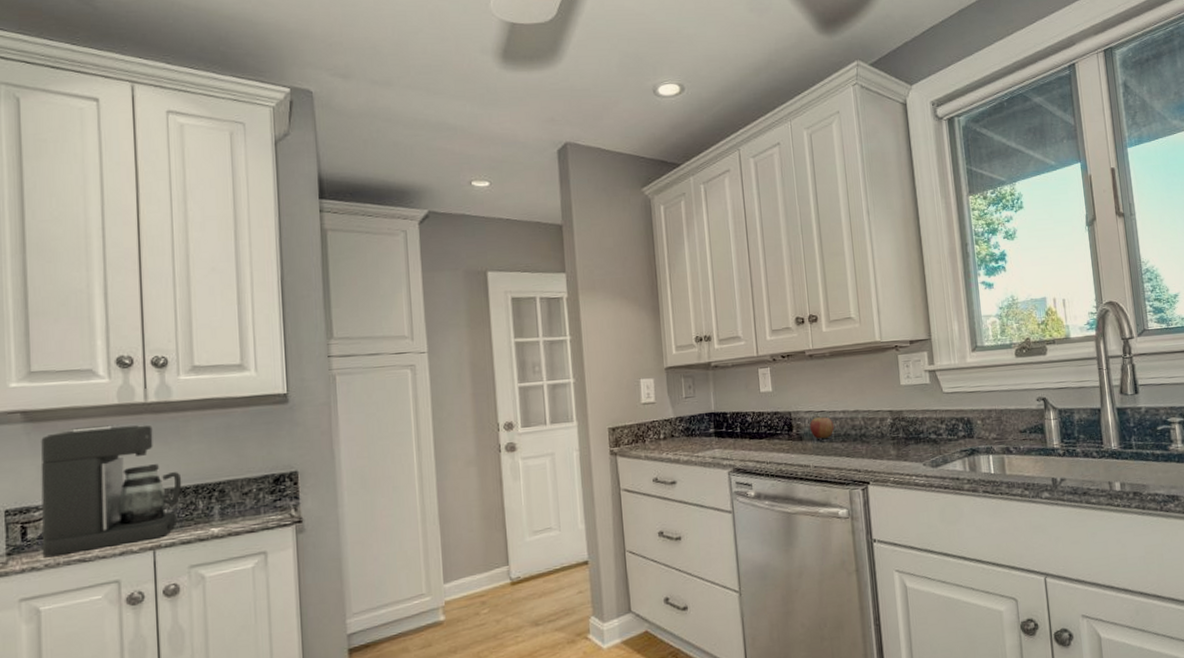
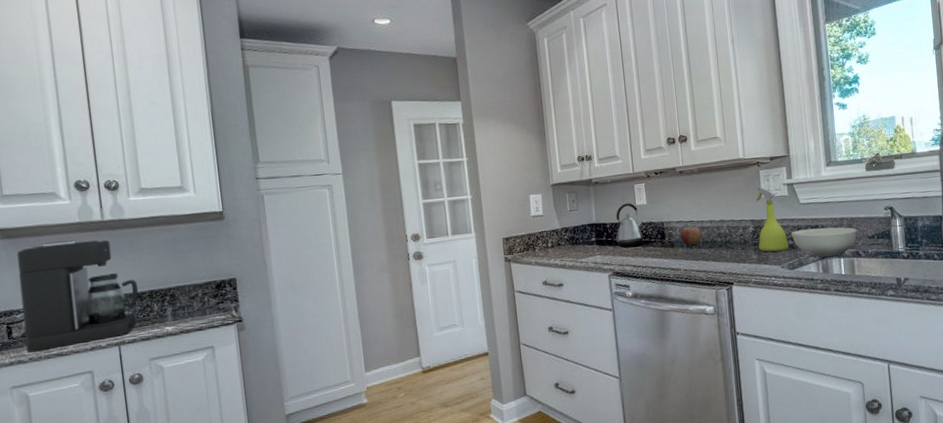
kettle: none [737,389,769,441] -> present [616,203,644,248]
spray bottle: none [894,374,931,448] -> present [755,187,789,252]
bowl: none [933,419,1008,454] -> present [791,227,858,257]

